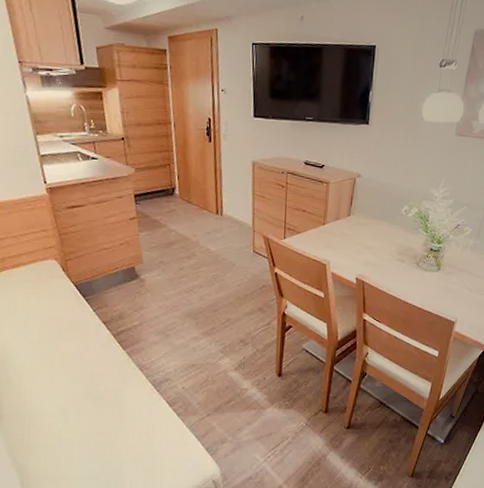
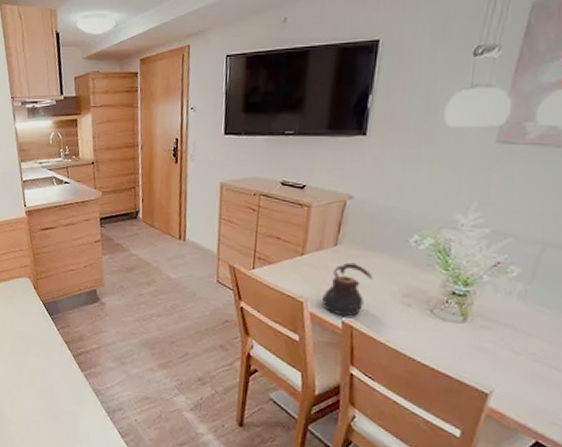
teapot: none [340,229,377,274] -> present [321,262,373,317]

